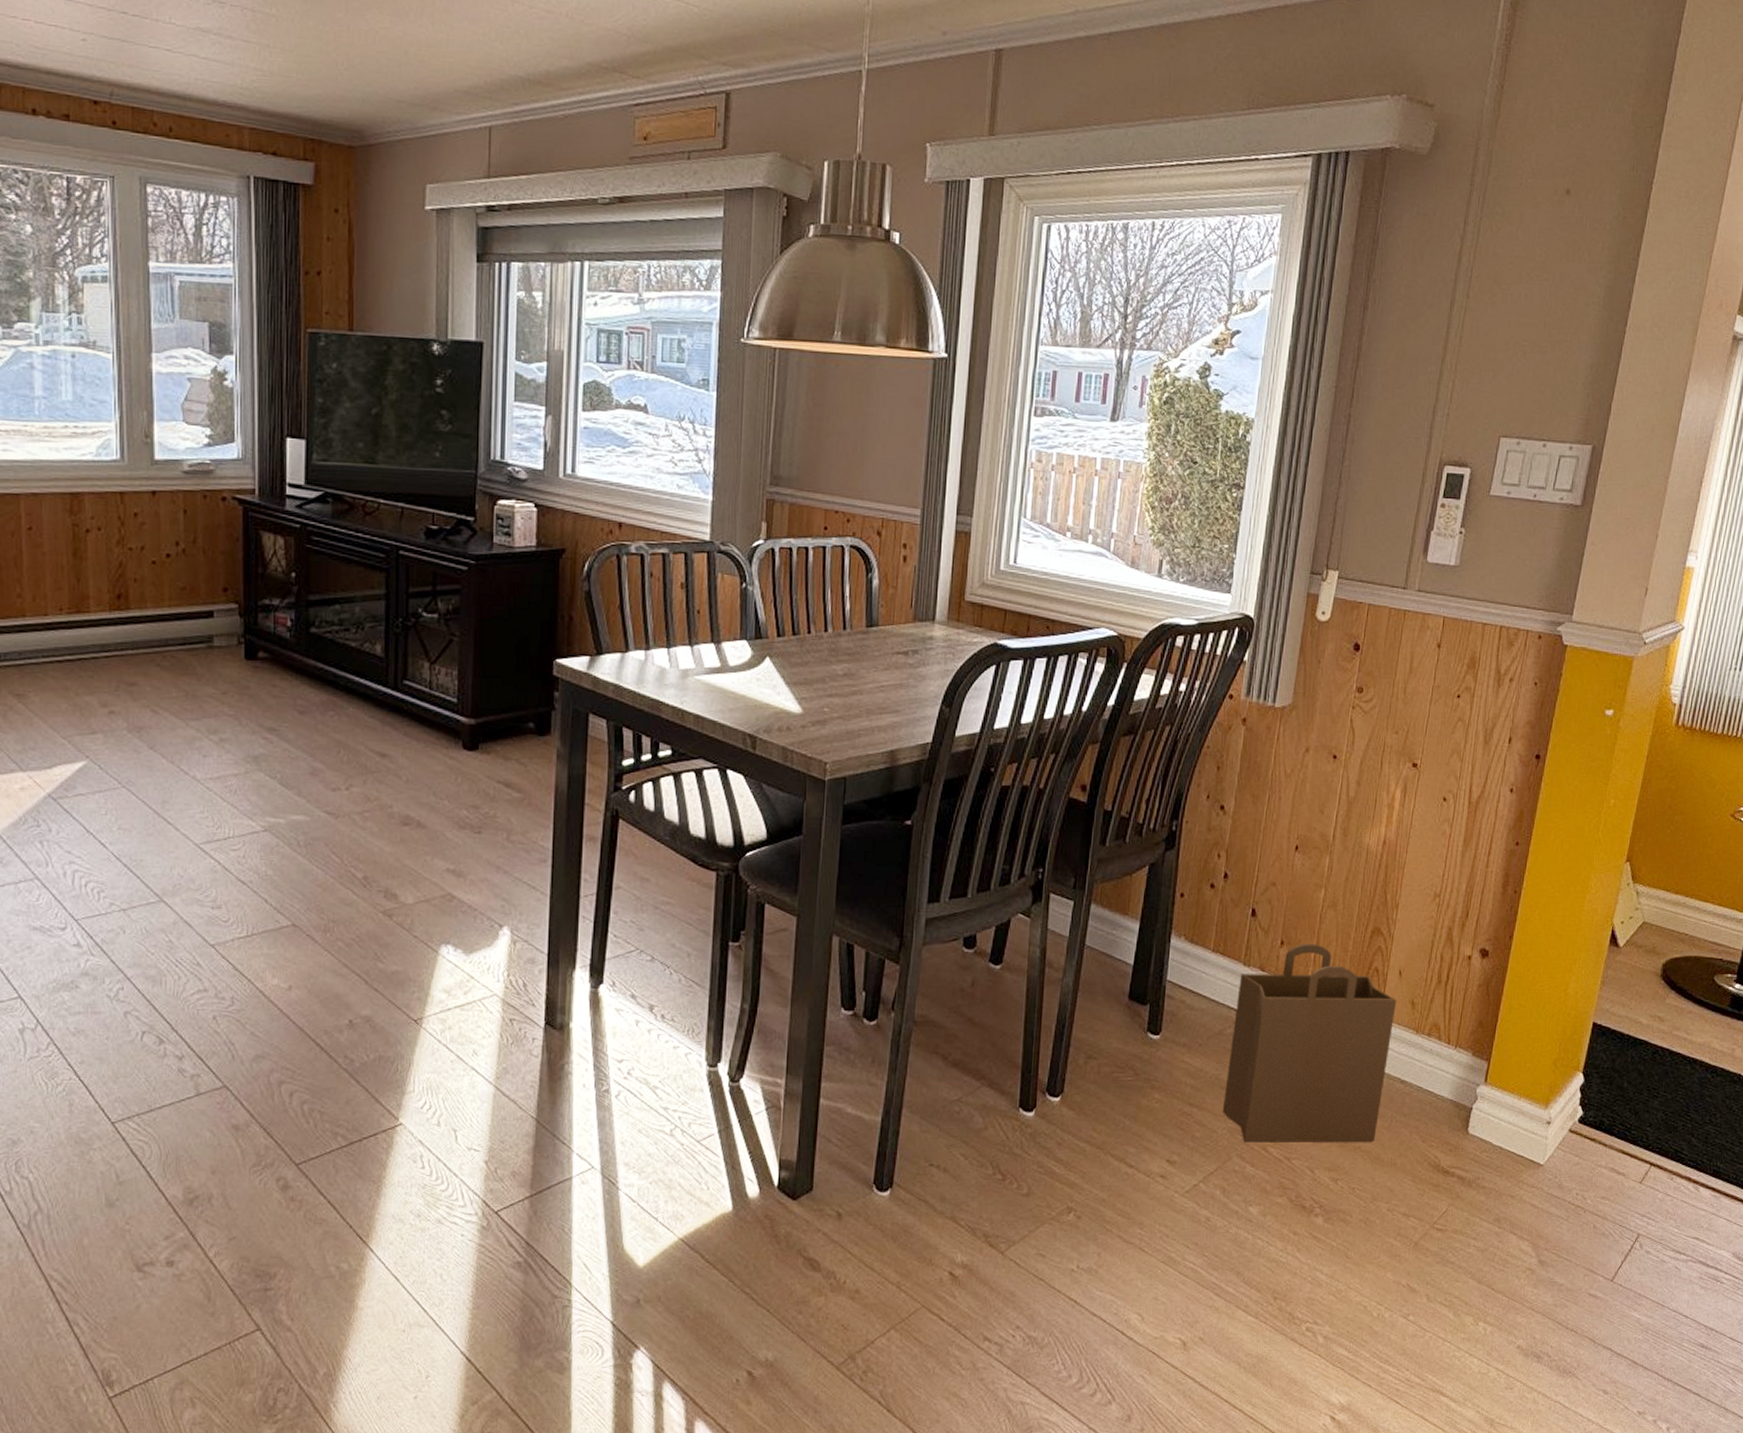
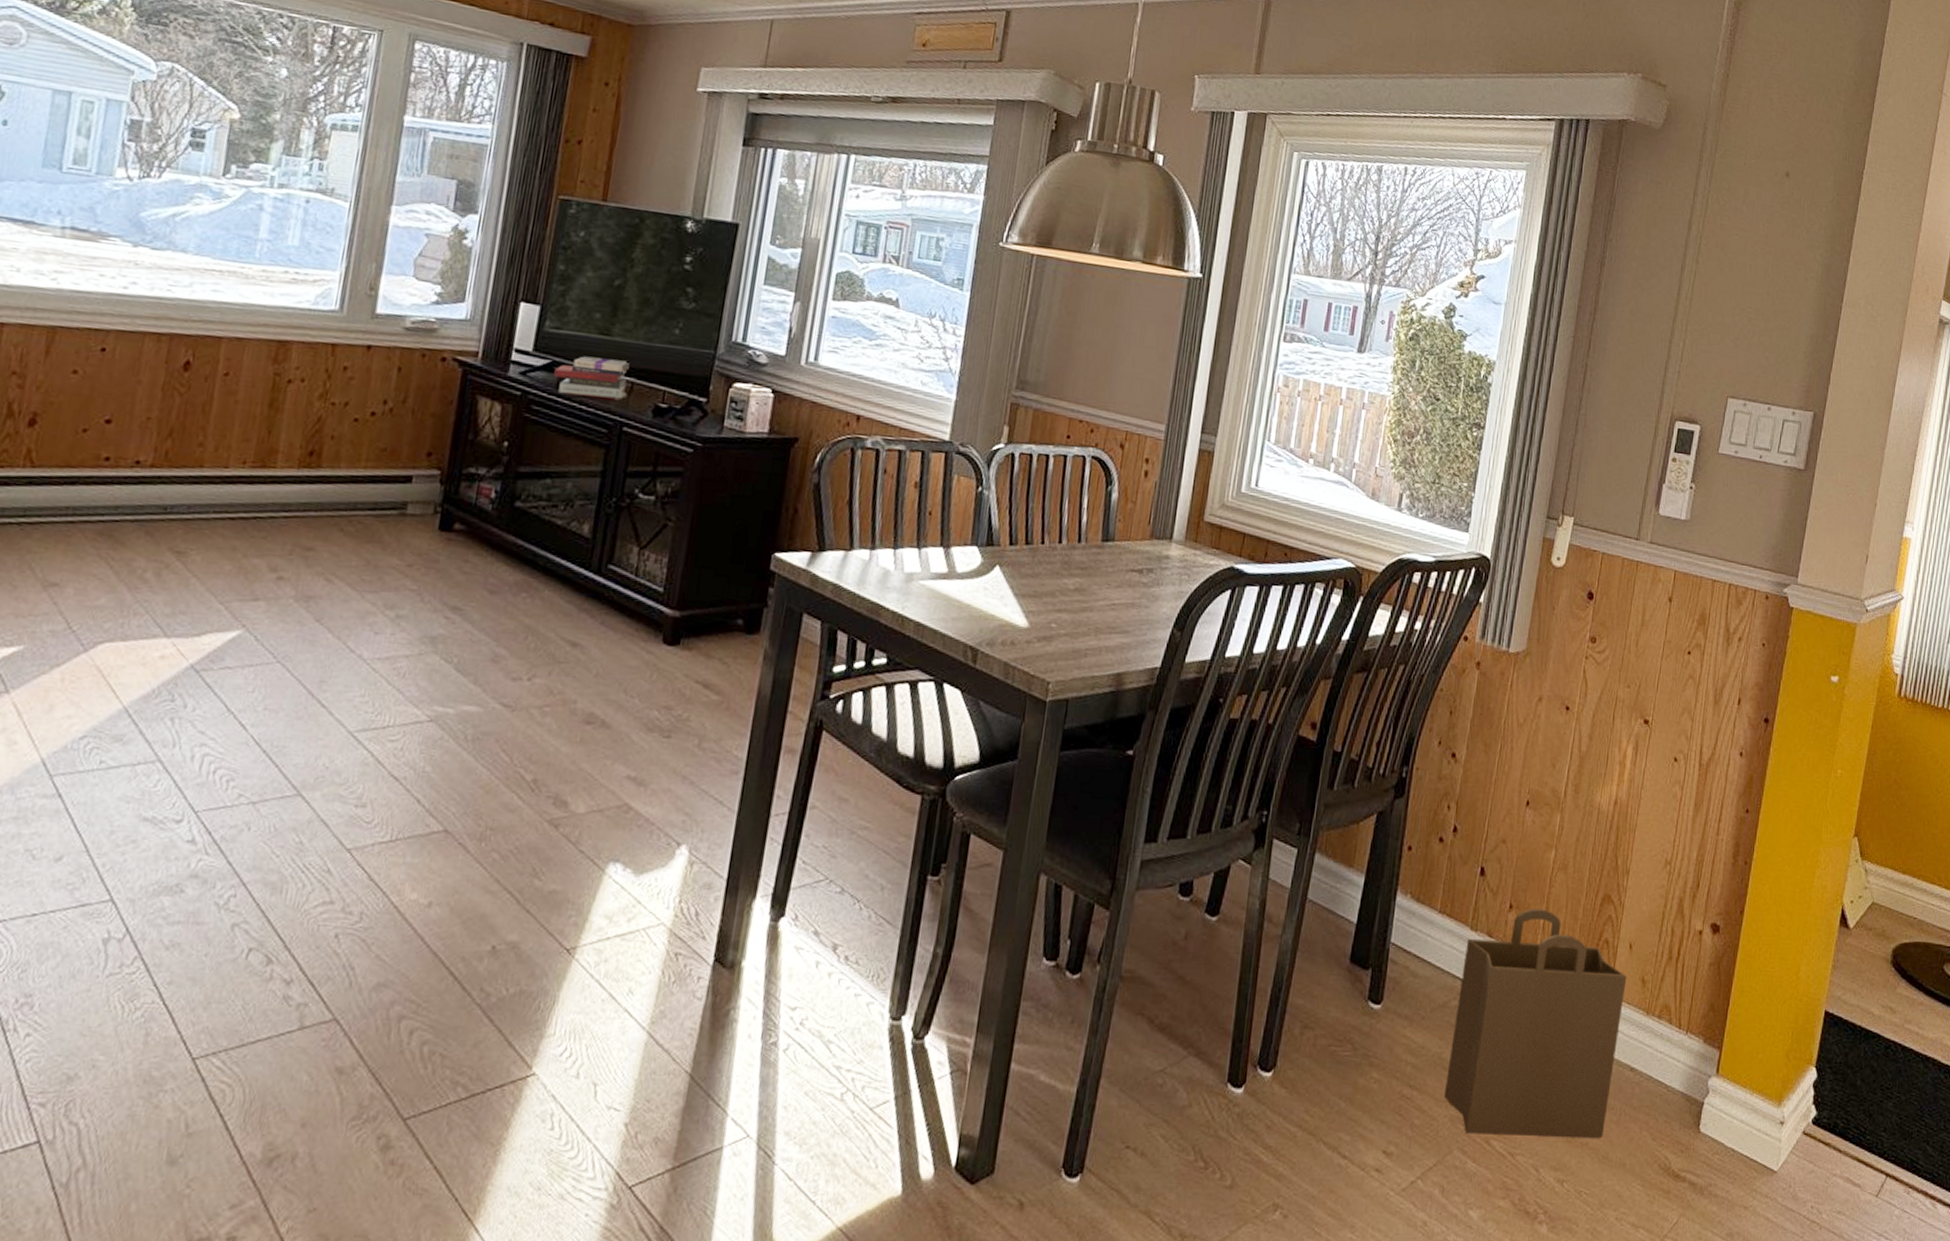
books: none [328,485,400,527] -> present [554,356,630,402]

